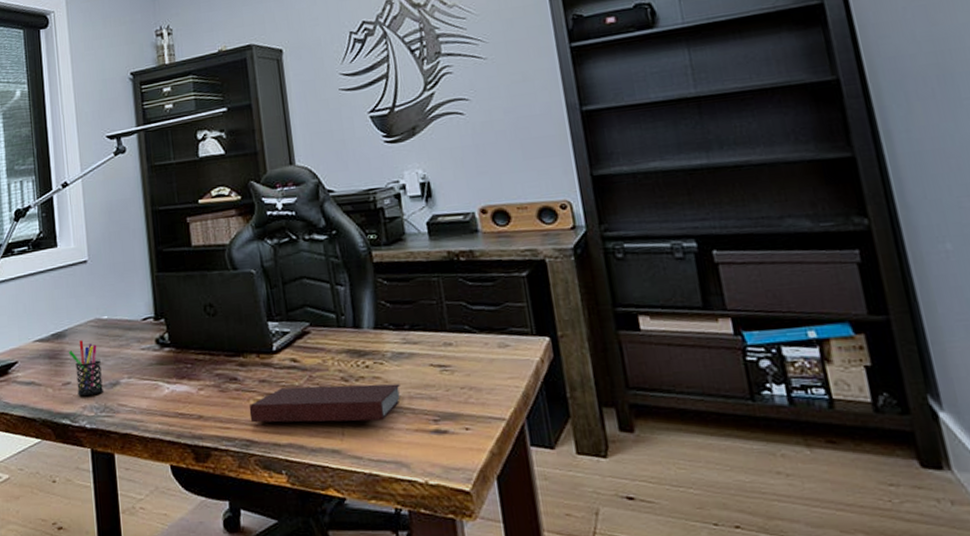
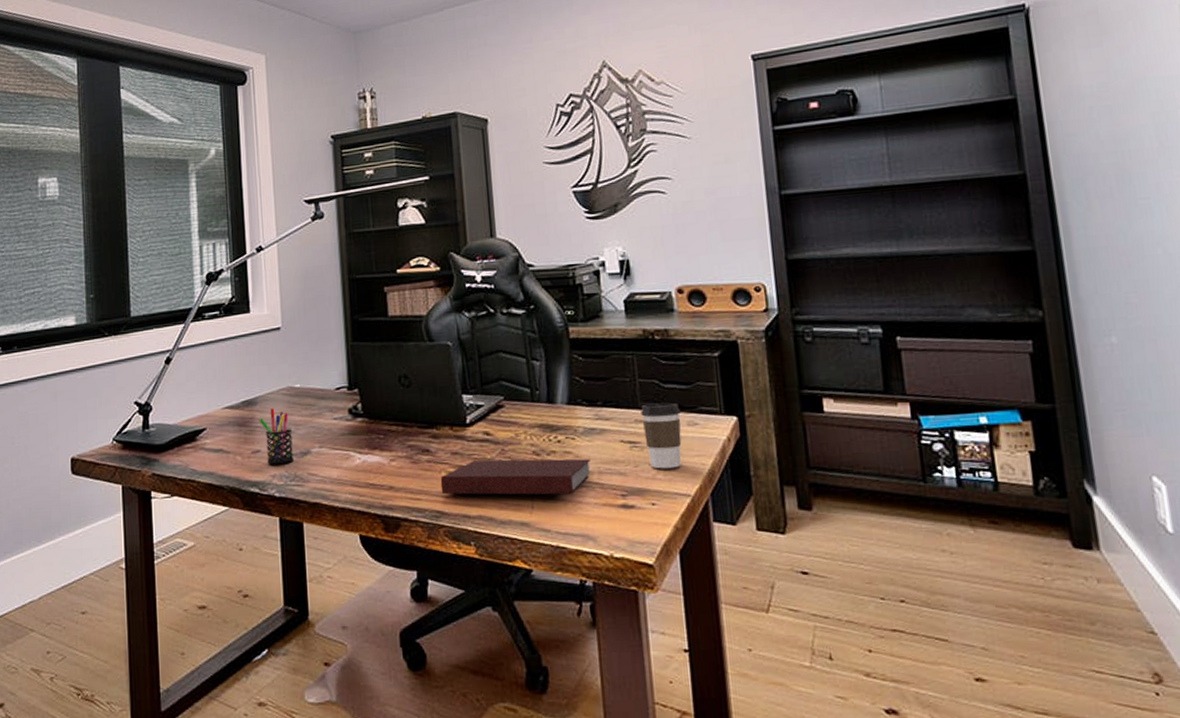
coffee cup: none [449,324,494,393] -> present [641,402,682,469]

